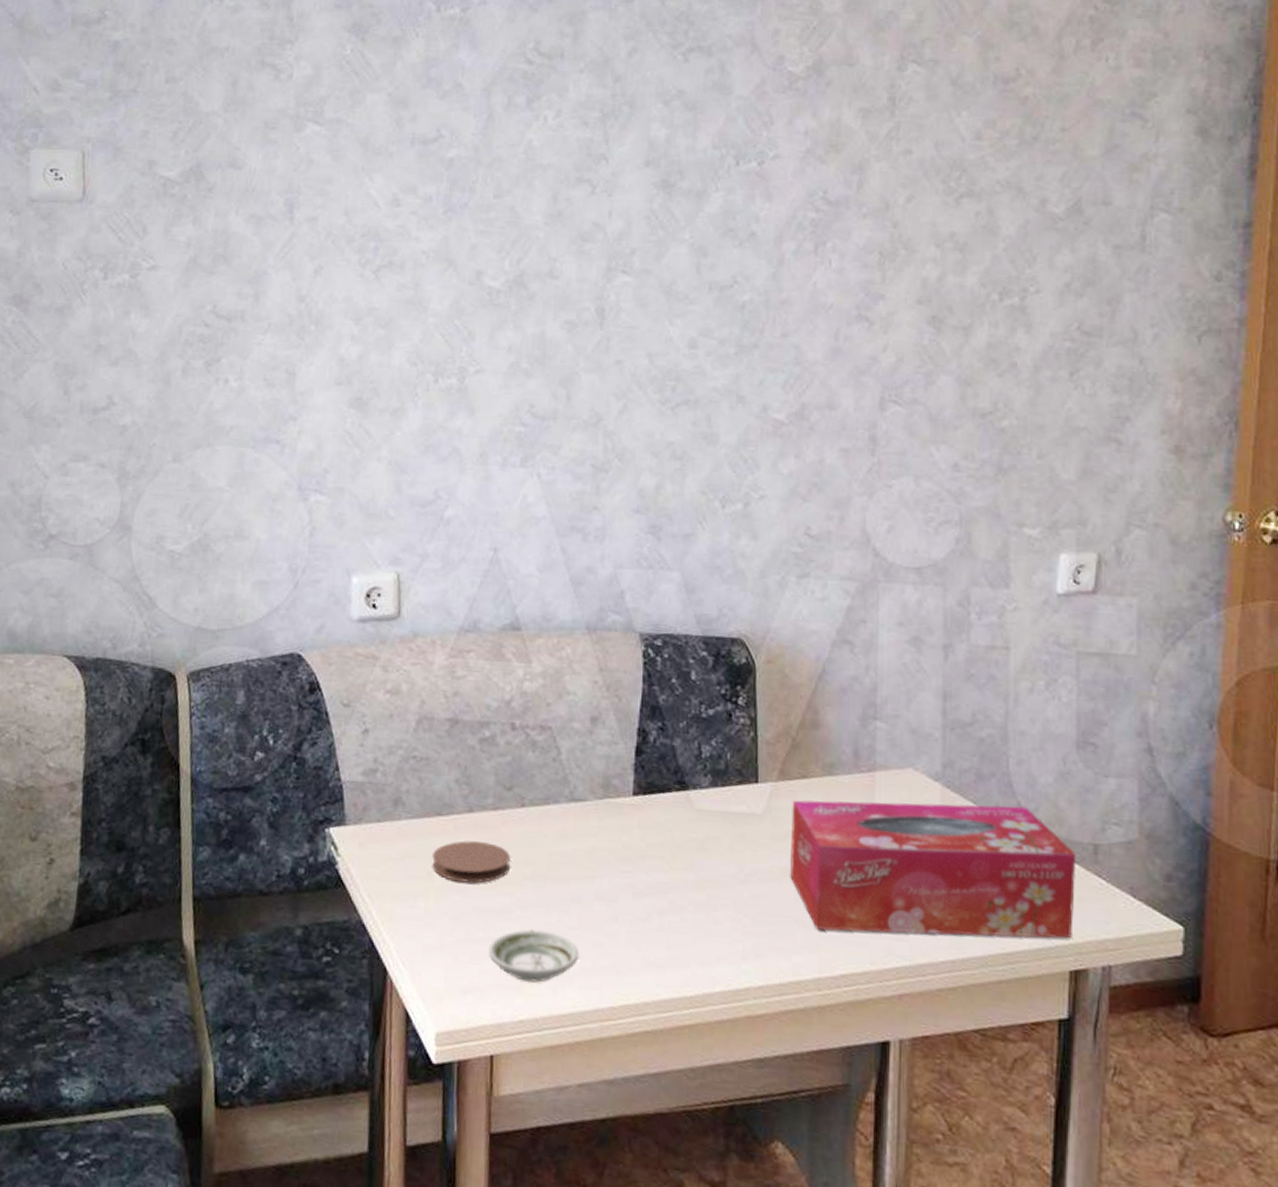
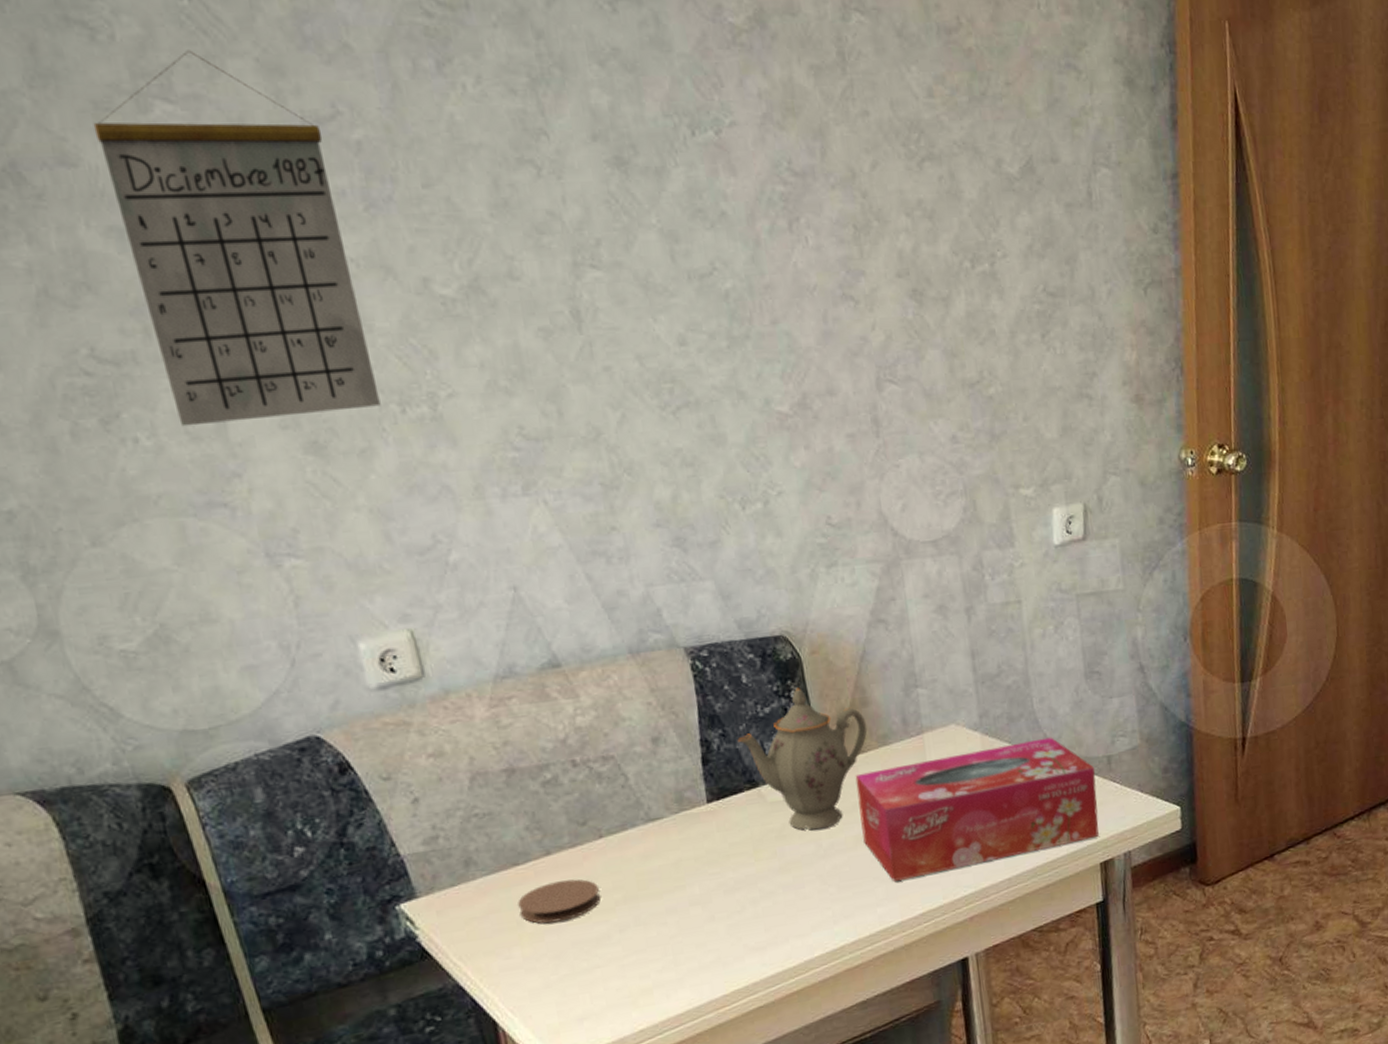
calendar: none [260,86,425,375] -> present [93,50,381,427]
saucer: present [488,929,579,983] -> none [595,945,685,996]
teapot: none [675,695,814,851] -> present [737,687,868,831]

